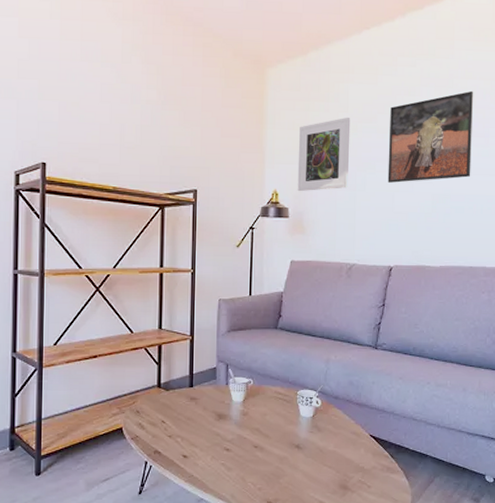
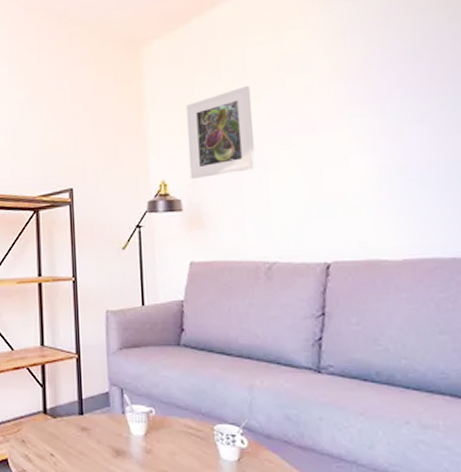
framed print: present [387,90,474,183] -> none [303,27,435,157]

